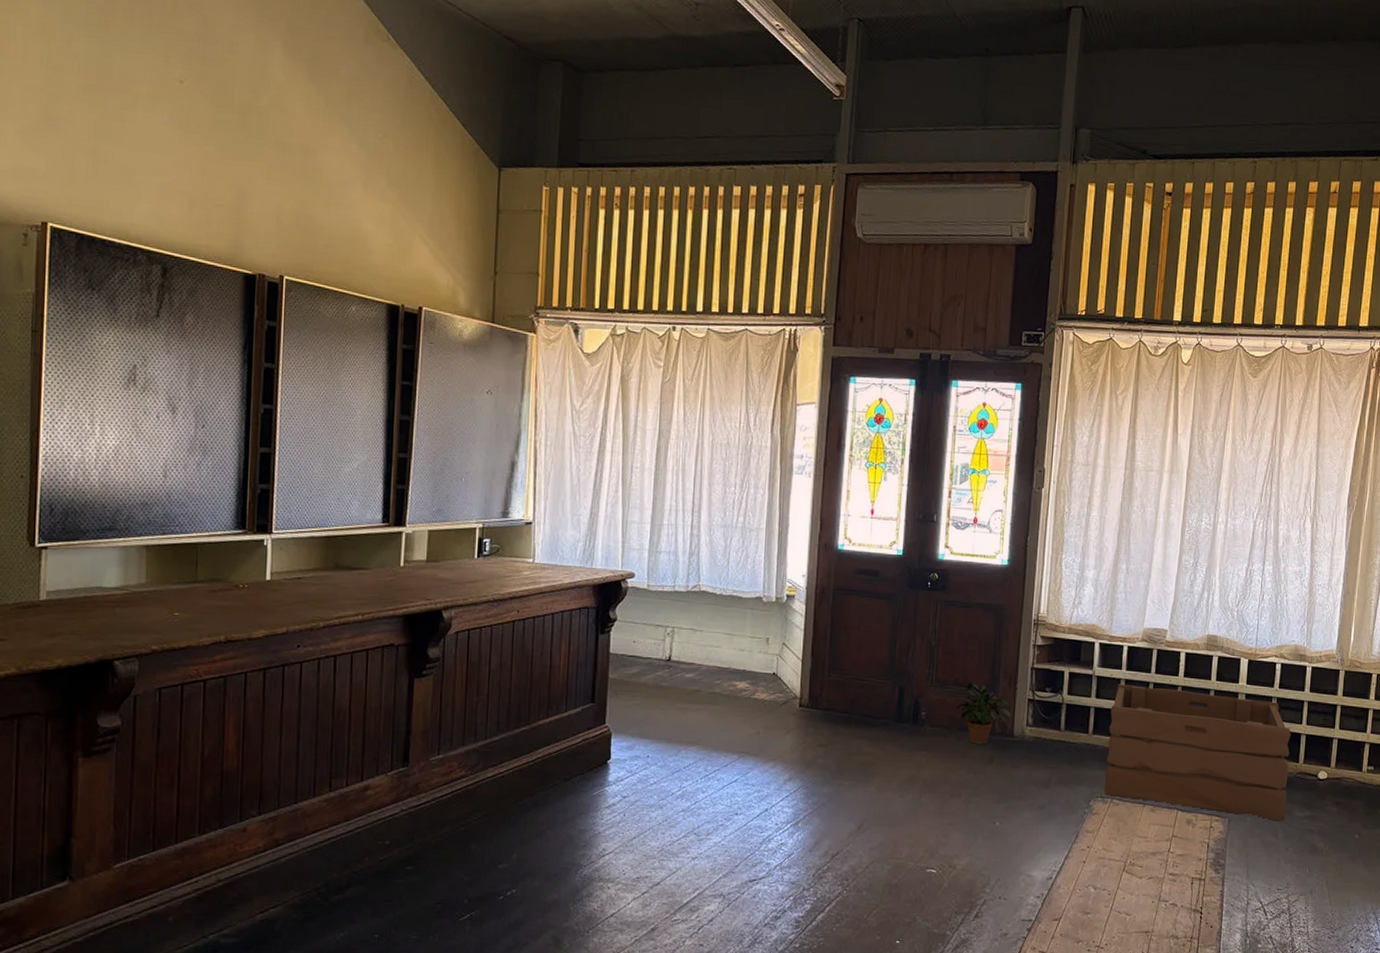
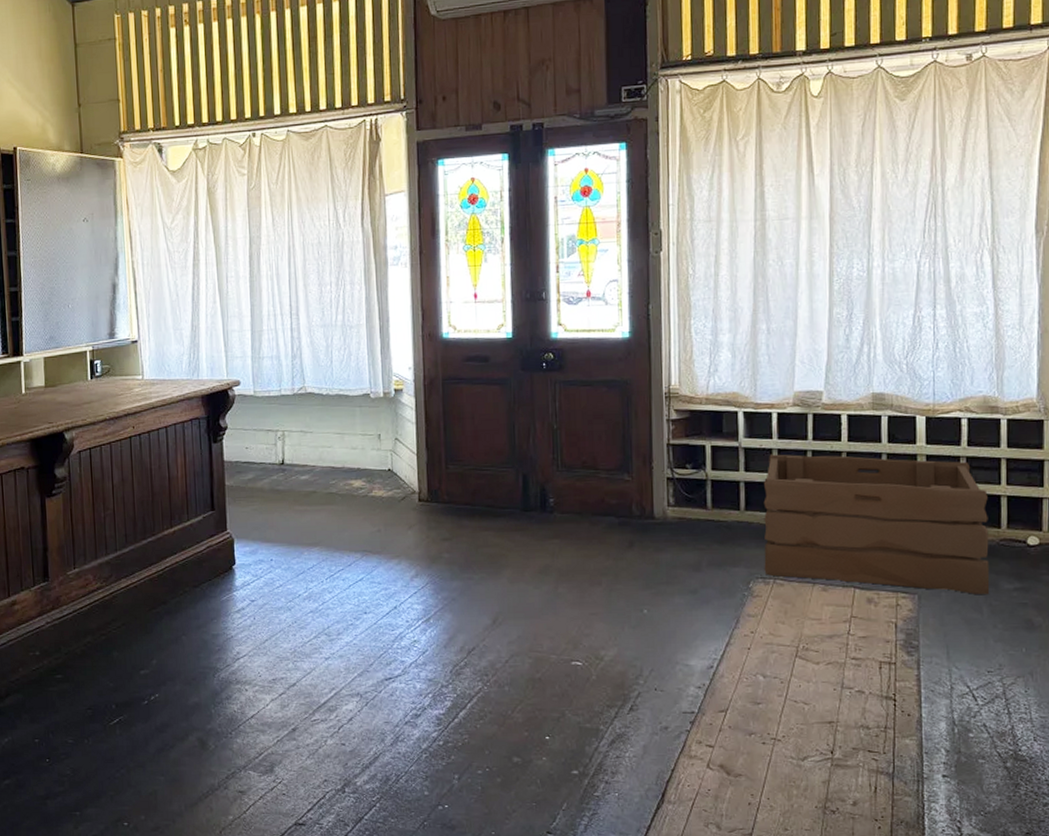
potted plant: present [955,682,1011,744] -> none [586,463,649,529]

